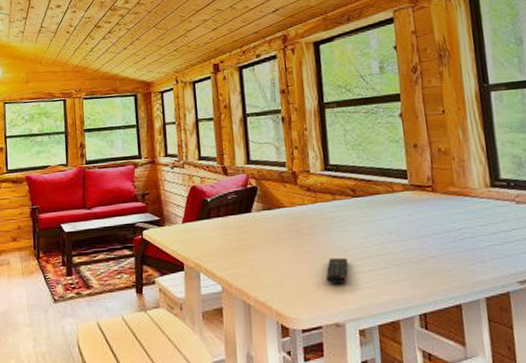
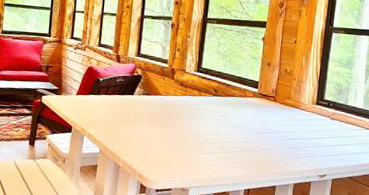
remote control: present [325,257,348,284] -> none [181,139,201,159]

